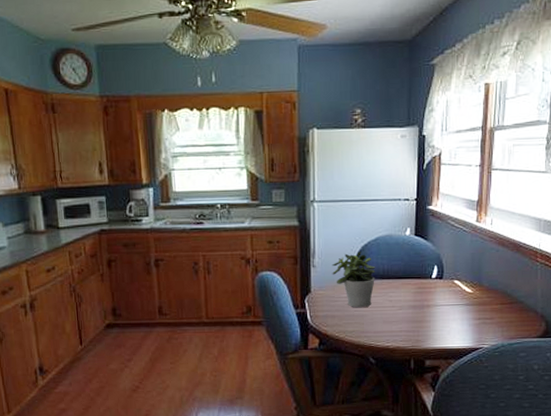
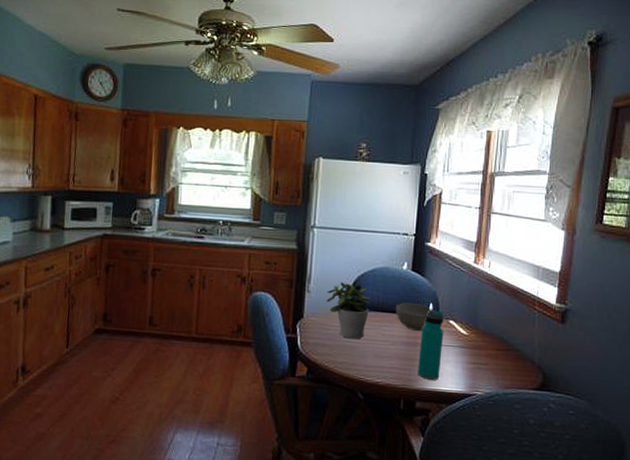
bowl: none [401,267,440,294] -> present [396,303,435,331]
water bottle: none [426,272,450,339] -> present [418,309,444,380]

